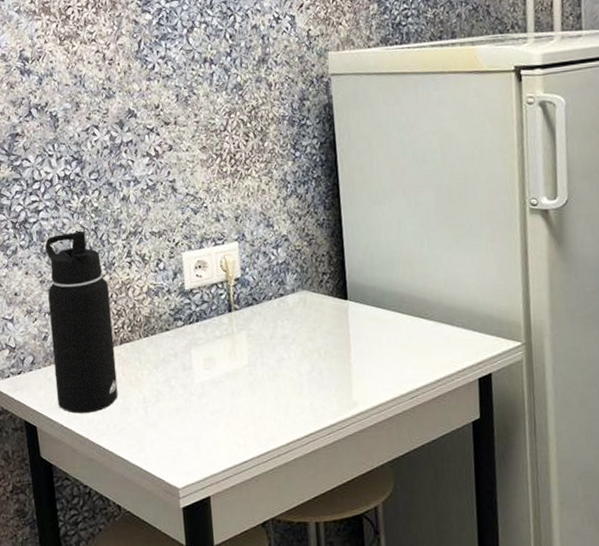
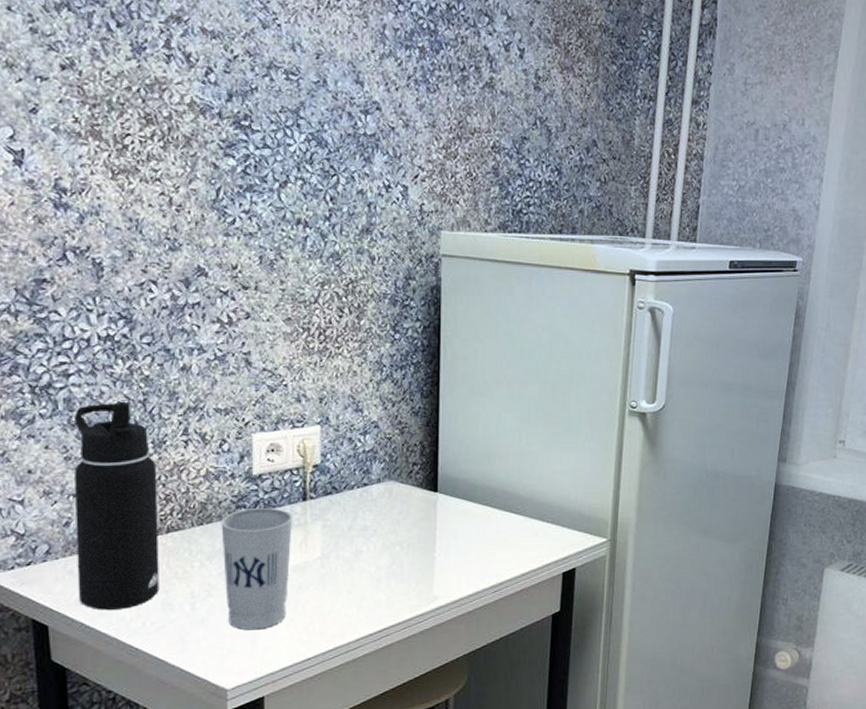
cup: none [162,319,223,434] -> present [221,508,293,631]

